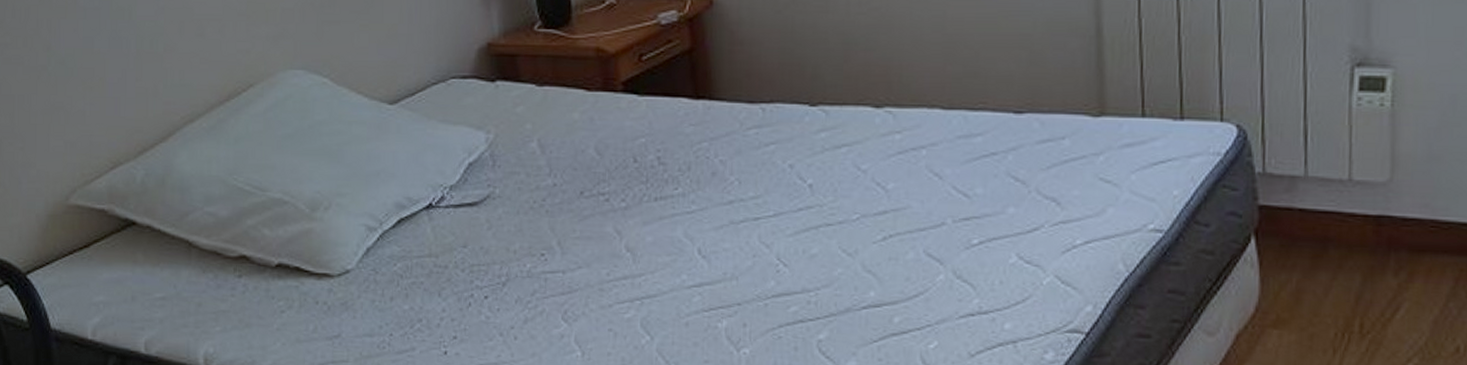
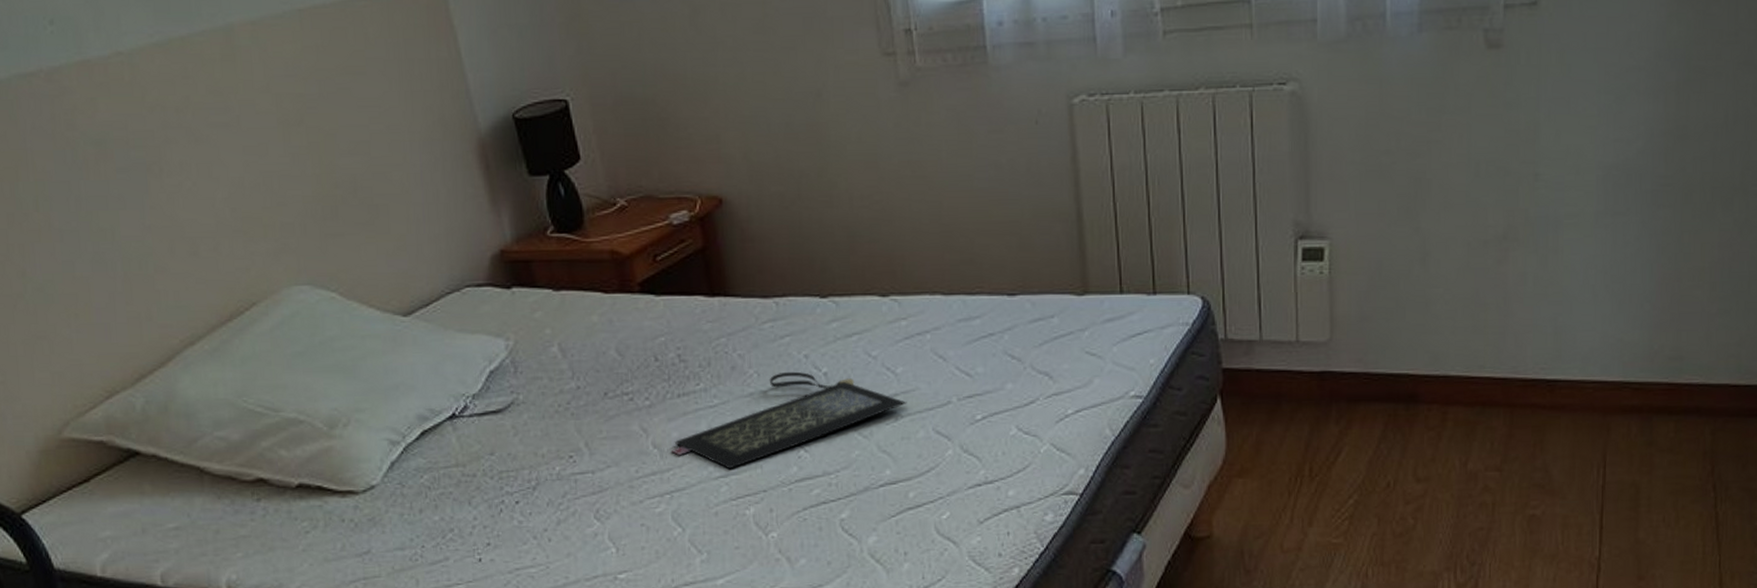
clutch bag: none [644,181,897,279] -> present [671,371,907,469]

